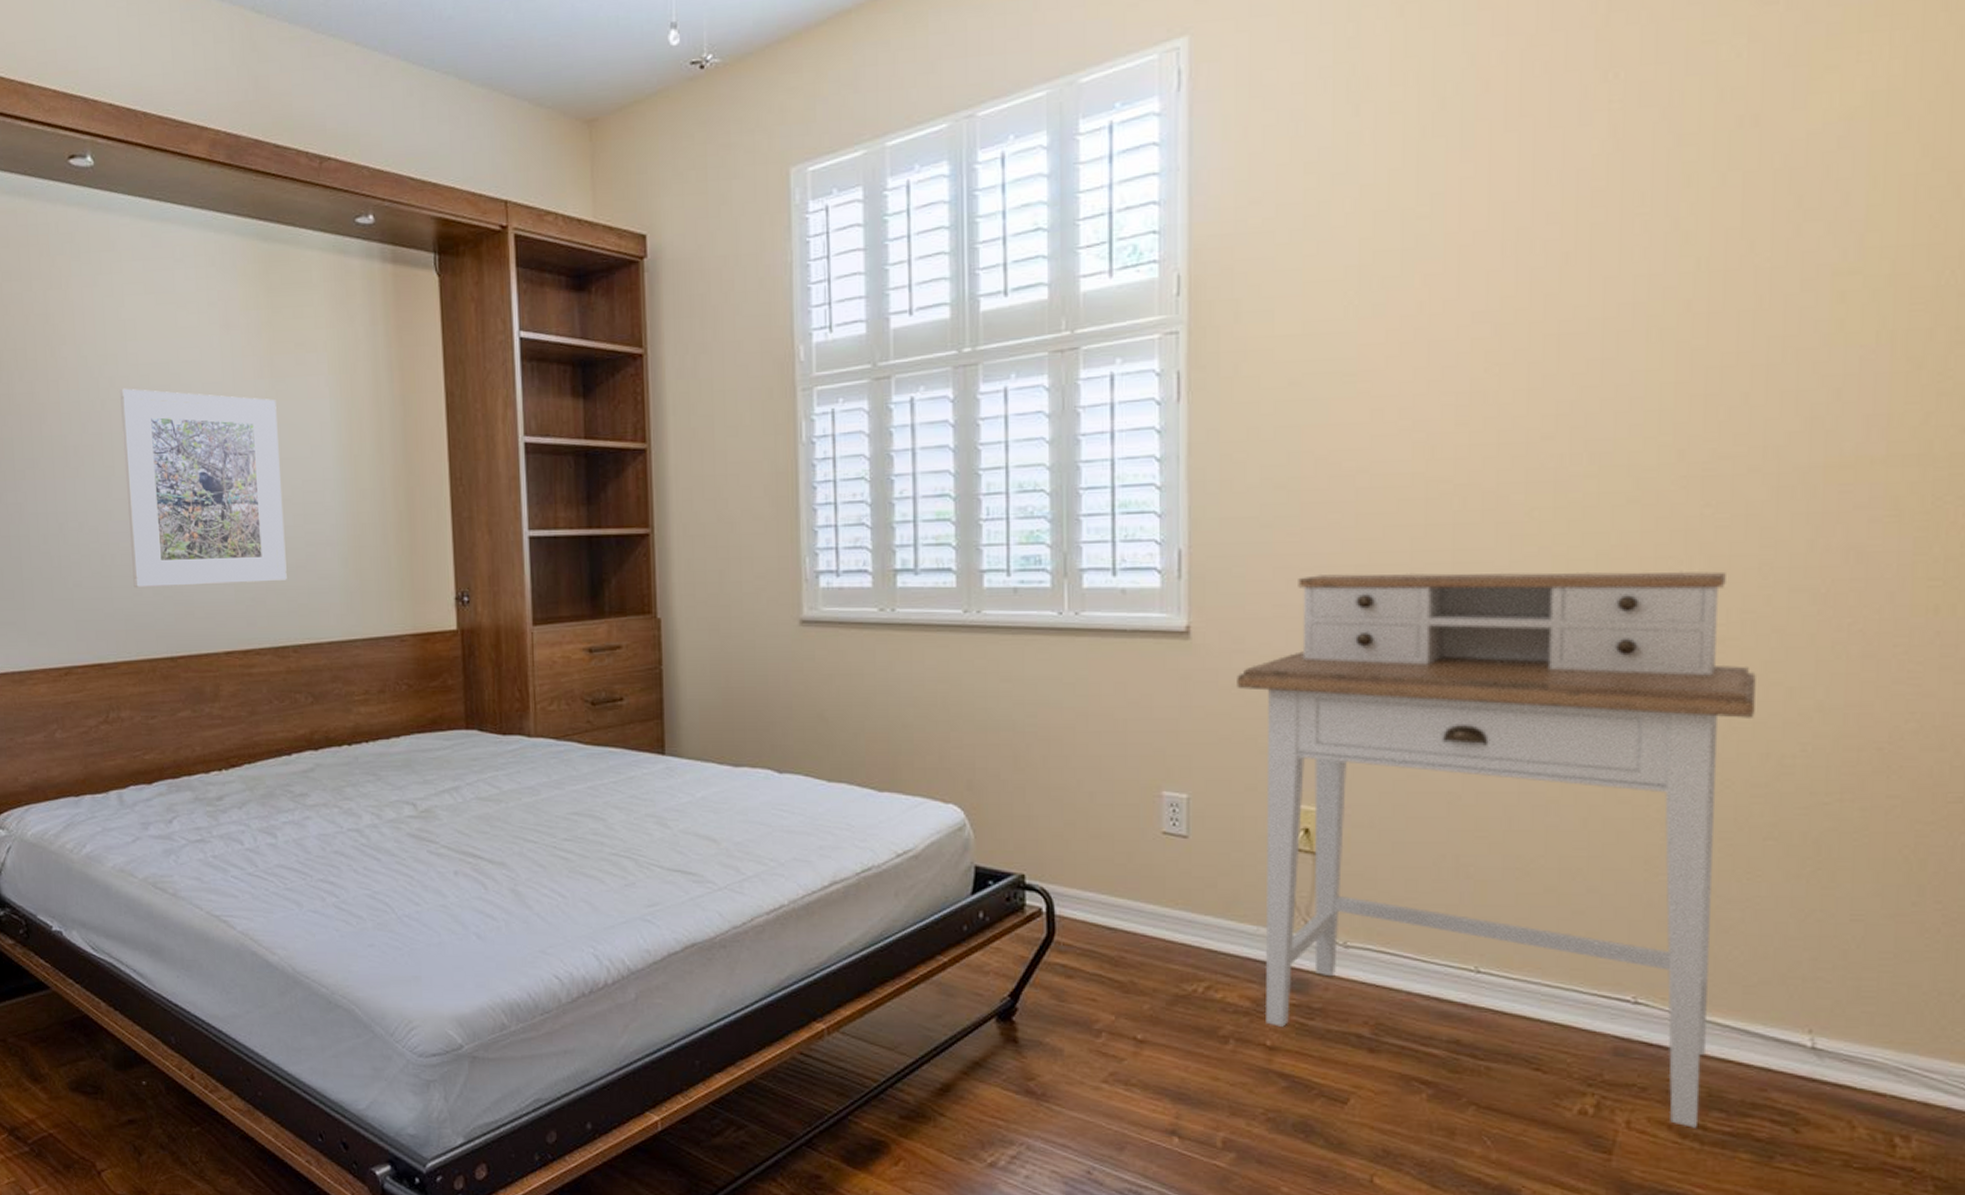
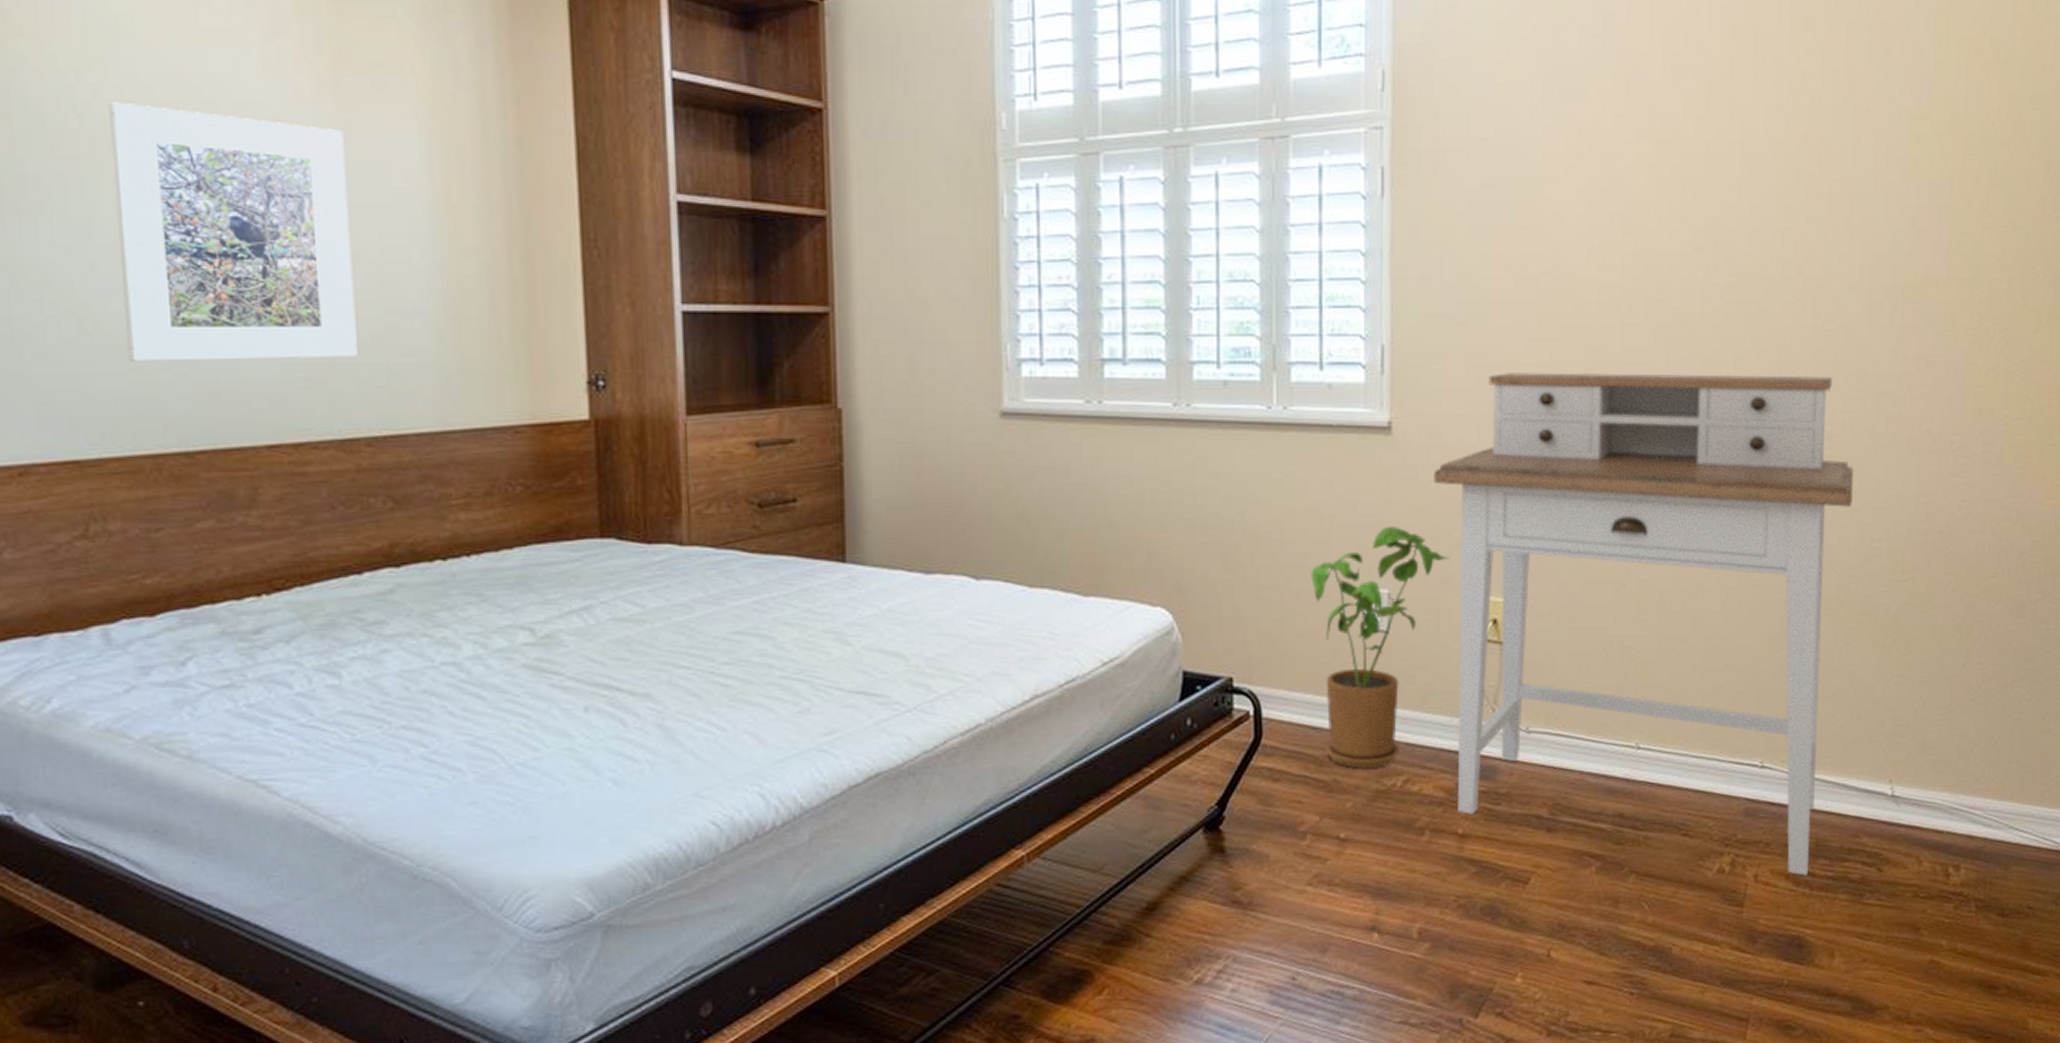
house plant: none [1105,732,1256,972] -> present [1311,527,1451,769]

